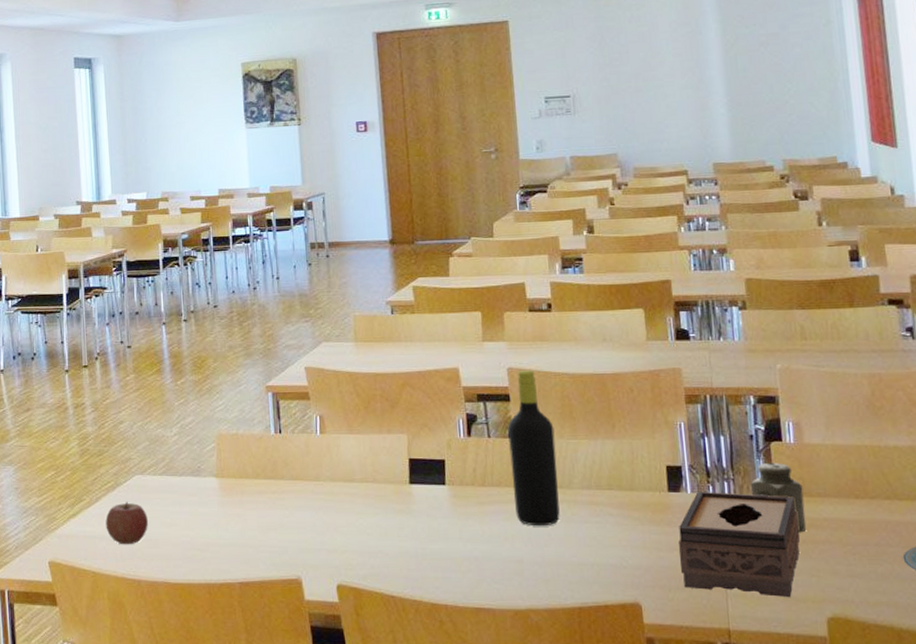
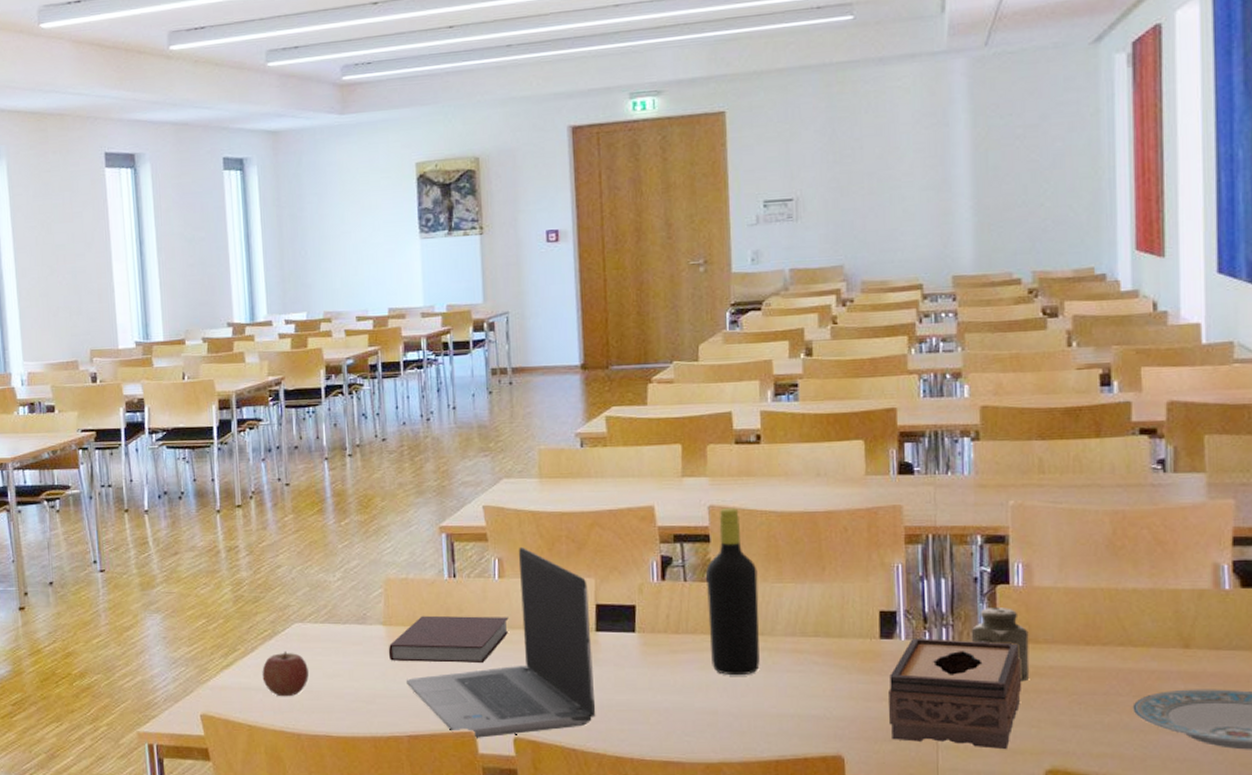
notebook: none [220,468,330,513] -> present [388,615,509,663]
laptop computer: none [238,404,412,585] -> present [407,546,596,738]

